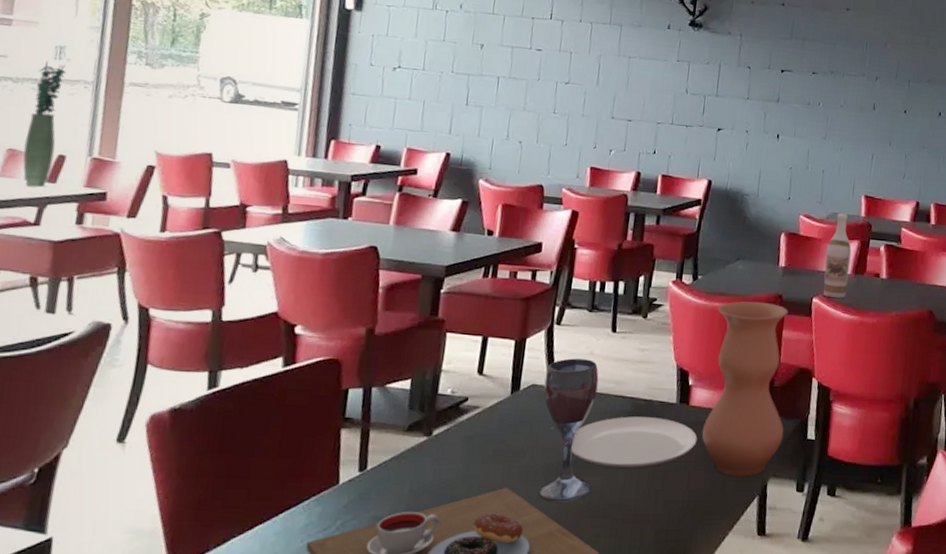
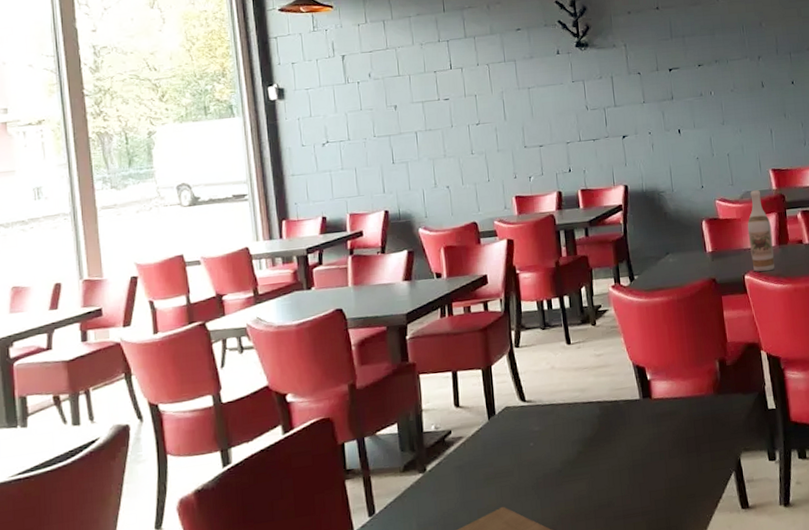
vase: present [23,60,66,188] -> none [24,202,52,317]
cup: present [538,358,599,502] -> none [515,374,579,513]
plate: present [571,416,698,470] -> none [553,415,667,472]
vase: present [701,301,789,477] -> none [659,288,746,458]

